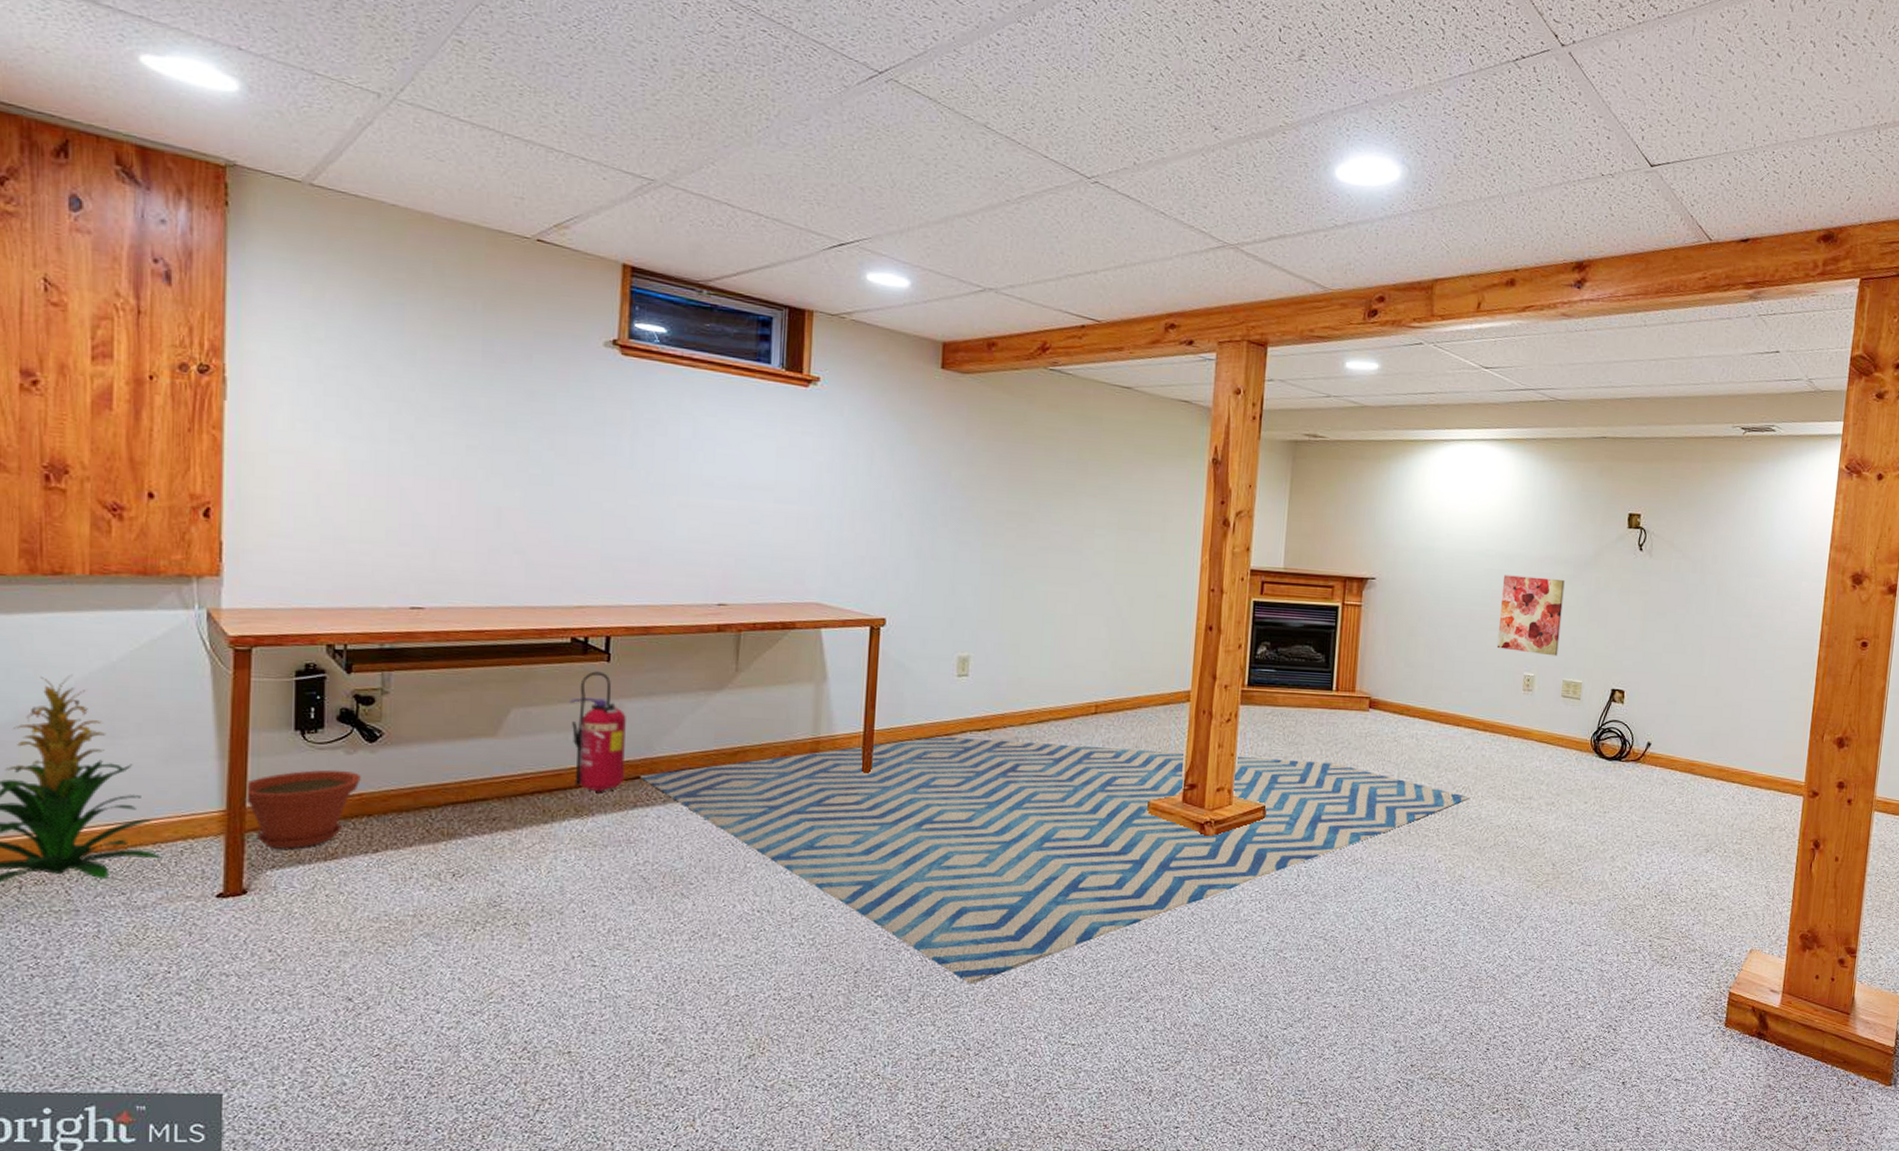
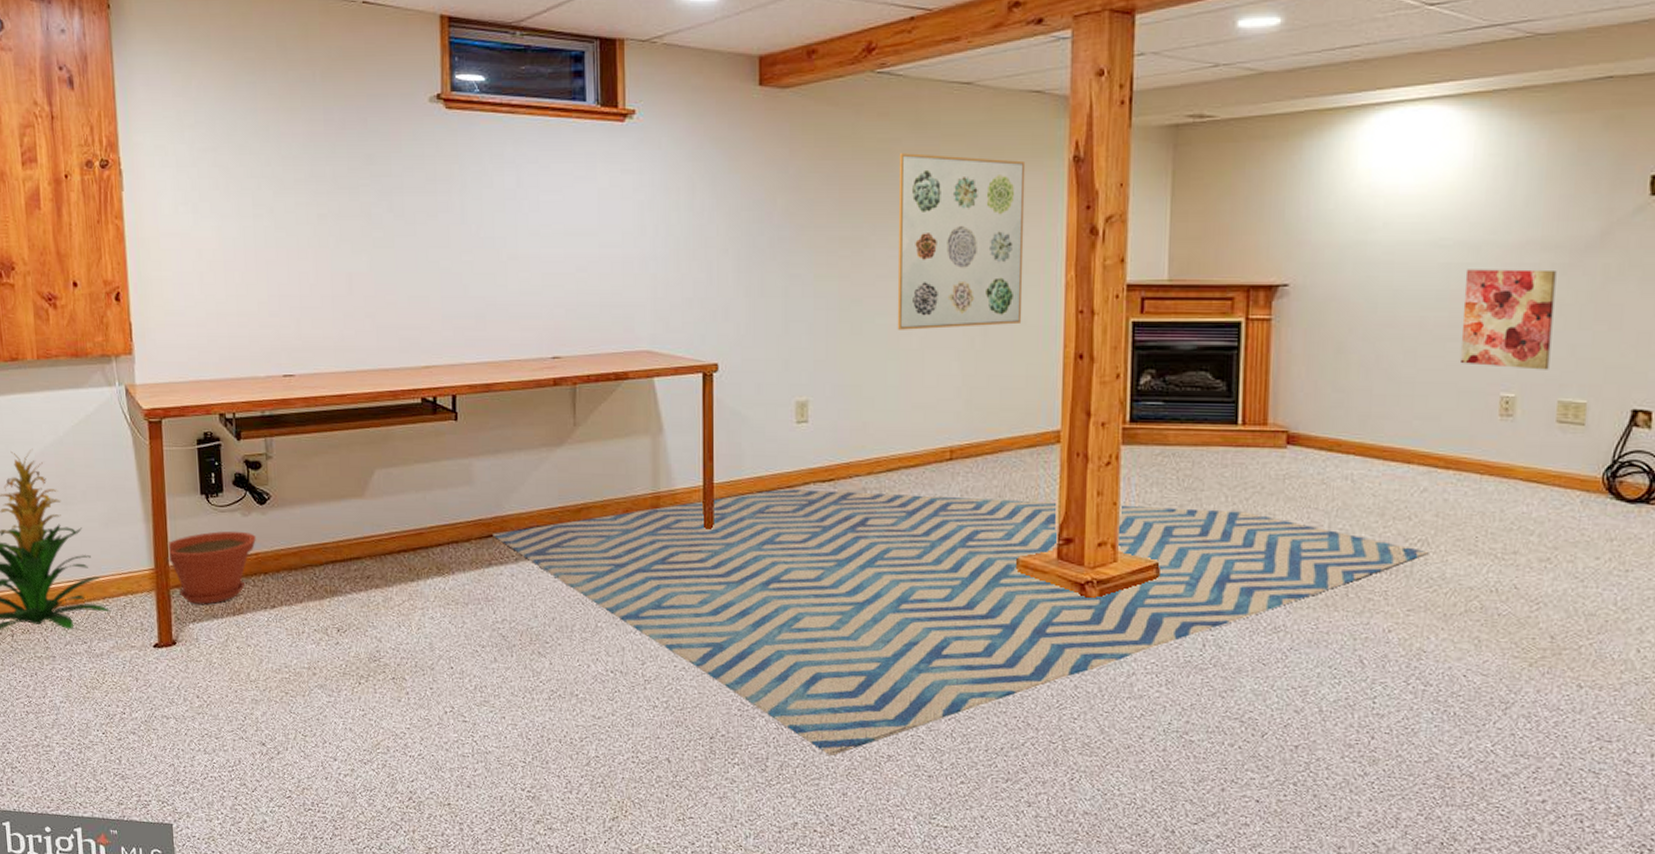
fire extinguisher: present [568,671,626,792] -> none [423,430,479,551]
wall art: none [1054,442,1173,598] -> present [897,153,1026,330]

